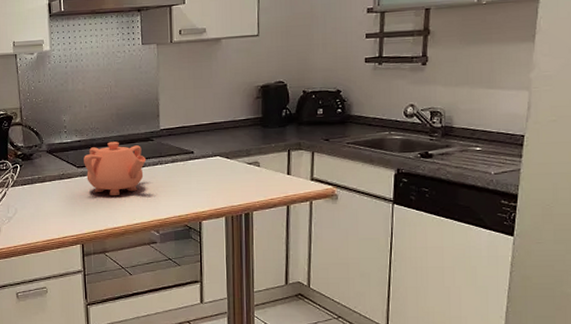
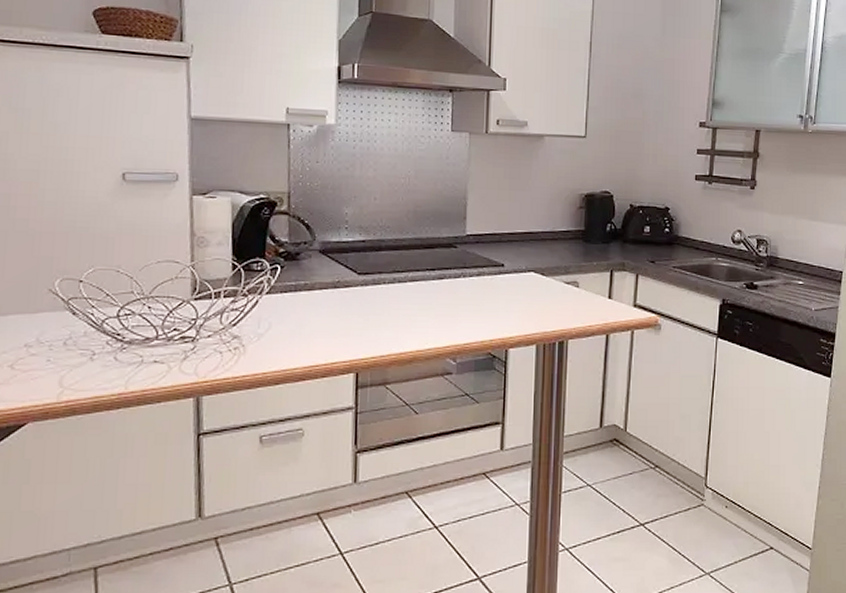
teapot: present [84,141,147,196] -> none [367,245,447,313]

